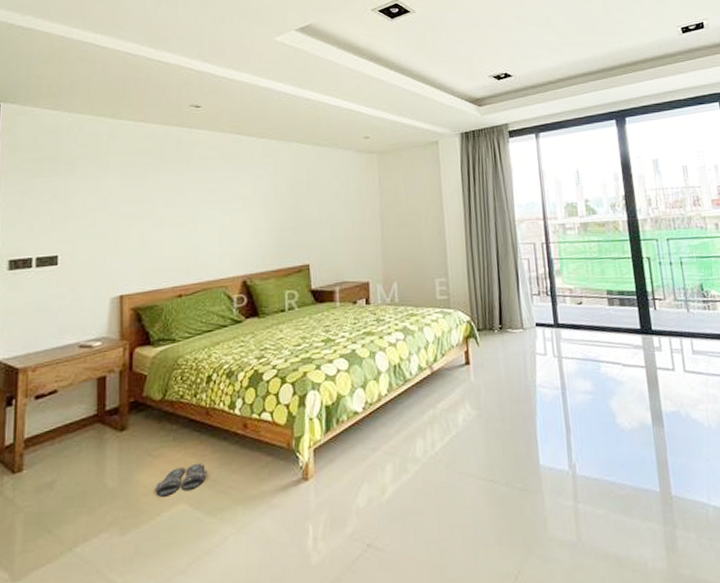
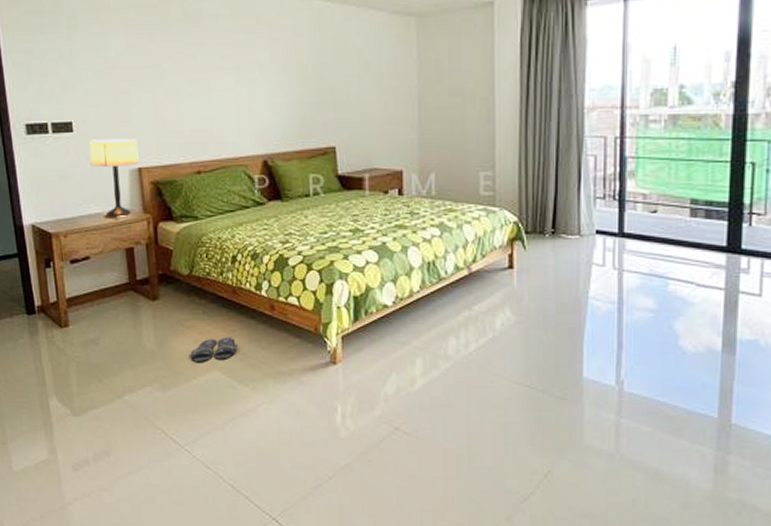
table lamp: none [71,268,122,346] -> present [89,139,139,217]

